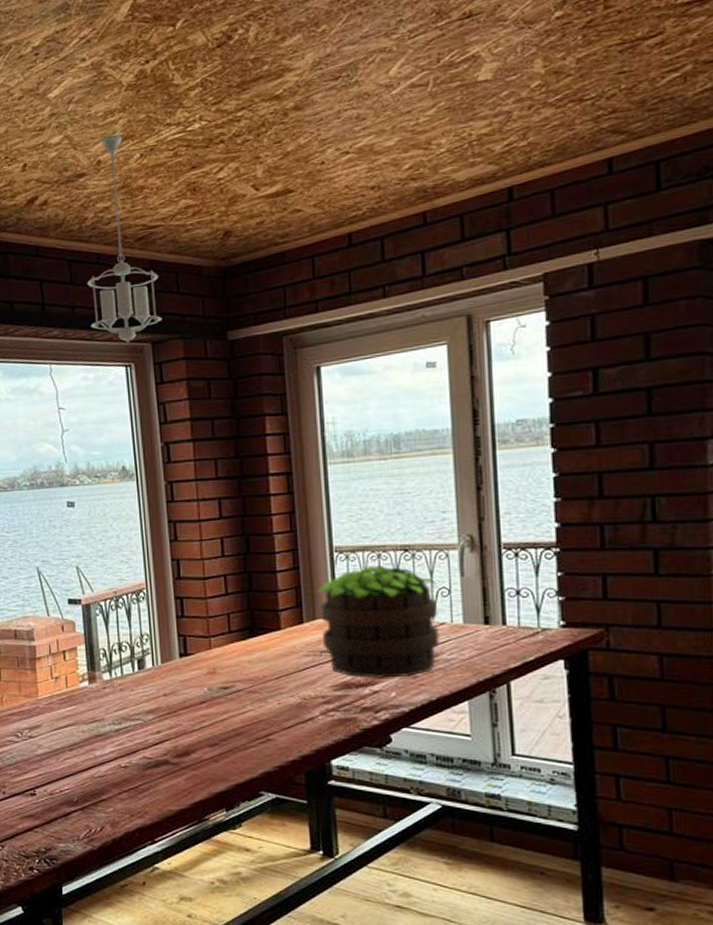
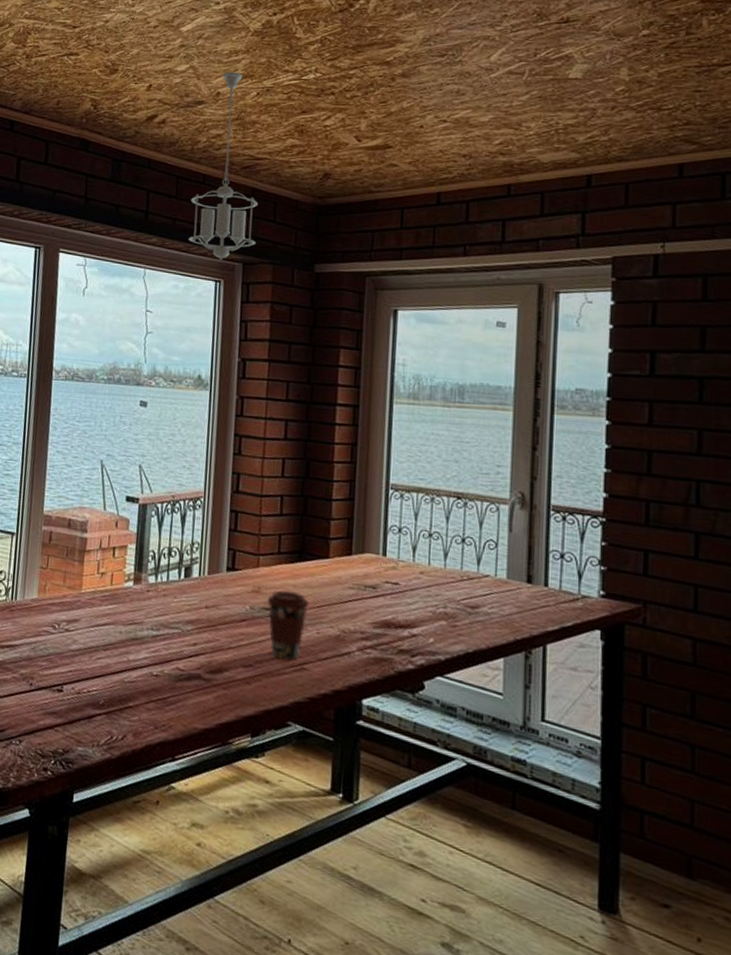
coffee cup: none [223,668,267,735] -> present [266,590,310,661]
potted plant: present [318,566,440,678] -> none [368,508,485,625]

